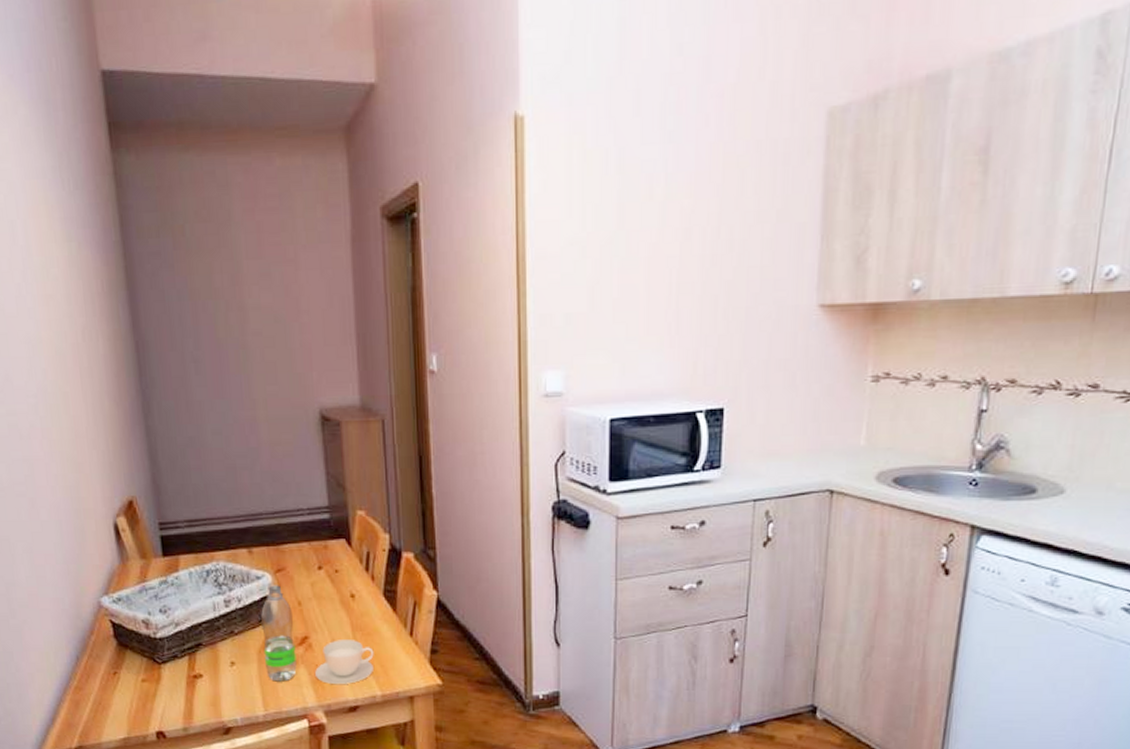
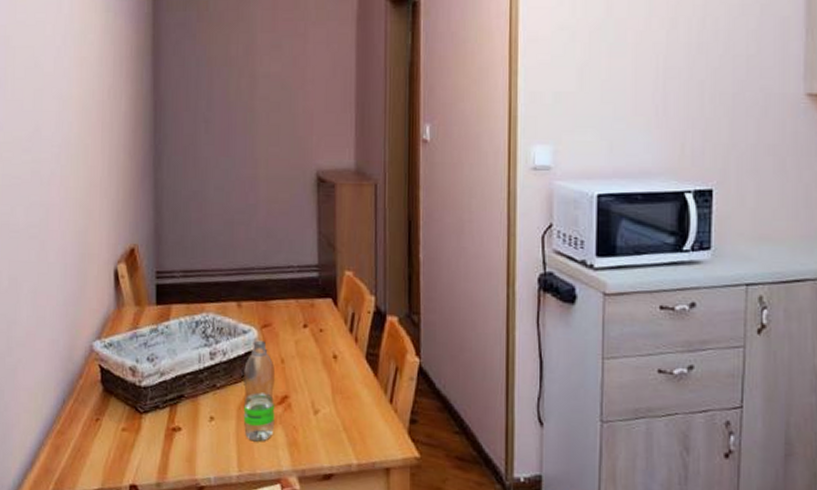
teacup: present [315,640,374,684] -> none [292,401,352,450]

